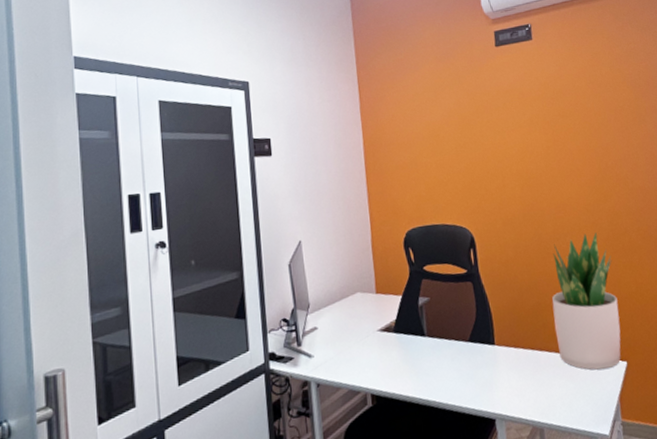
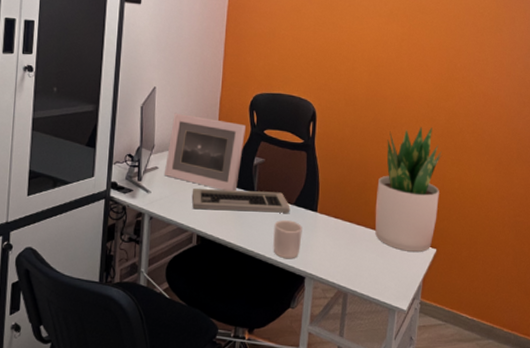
picture frame: none [324,264,406,340] -> present [163,113,247,192]
computer keyboard: none [358,330,466,367] -> present [191,187,290,213]
mug: none [452,359,485,403] -> present [273,220,303,259]

